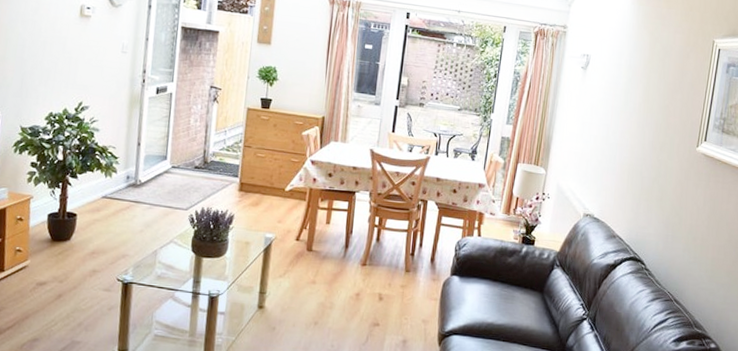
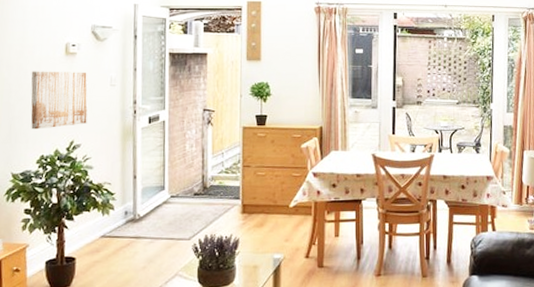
wall art: none [42,29,101,88] -> present [31,71,88,130]

